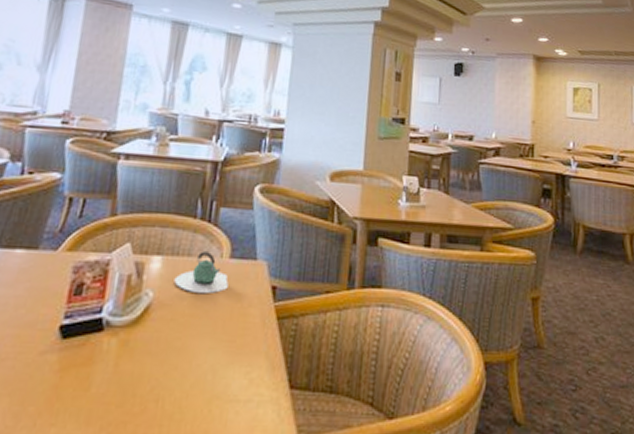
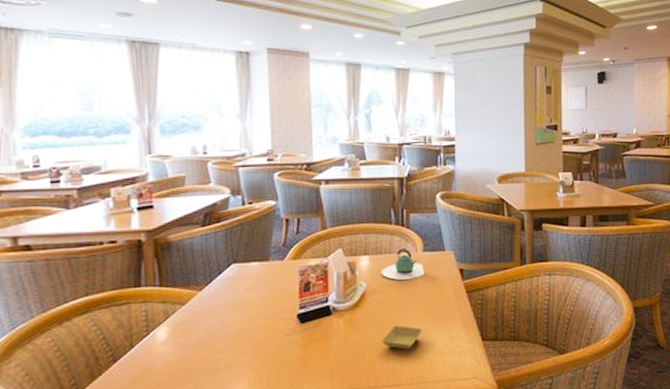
saucer: none [161,354,215,392] -> present [382,325,422,350]

